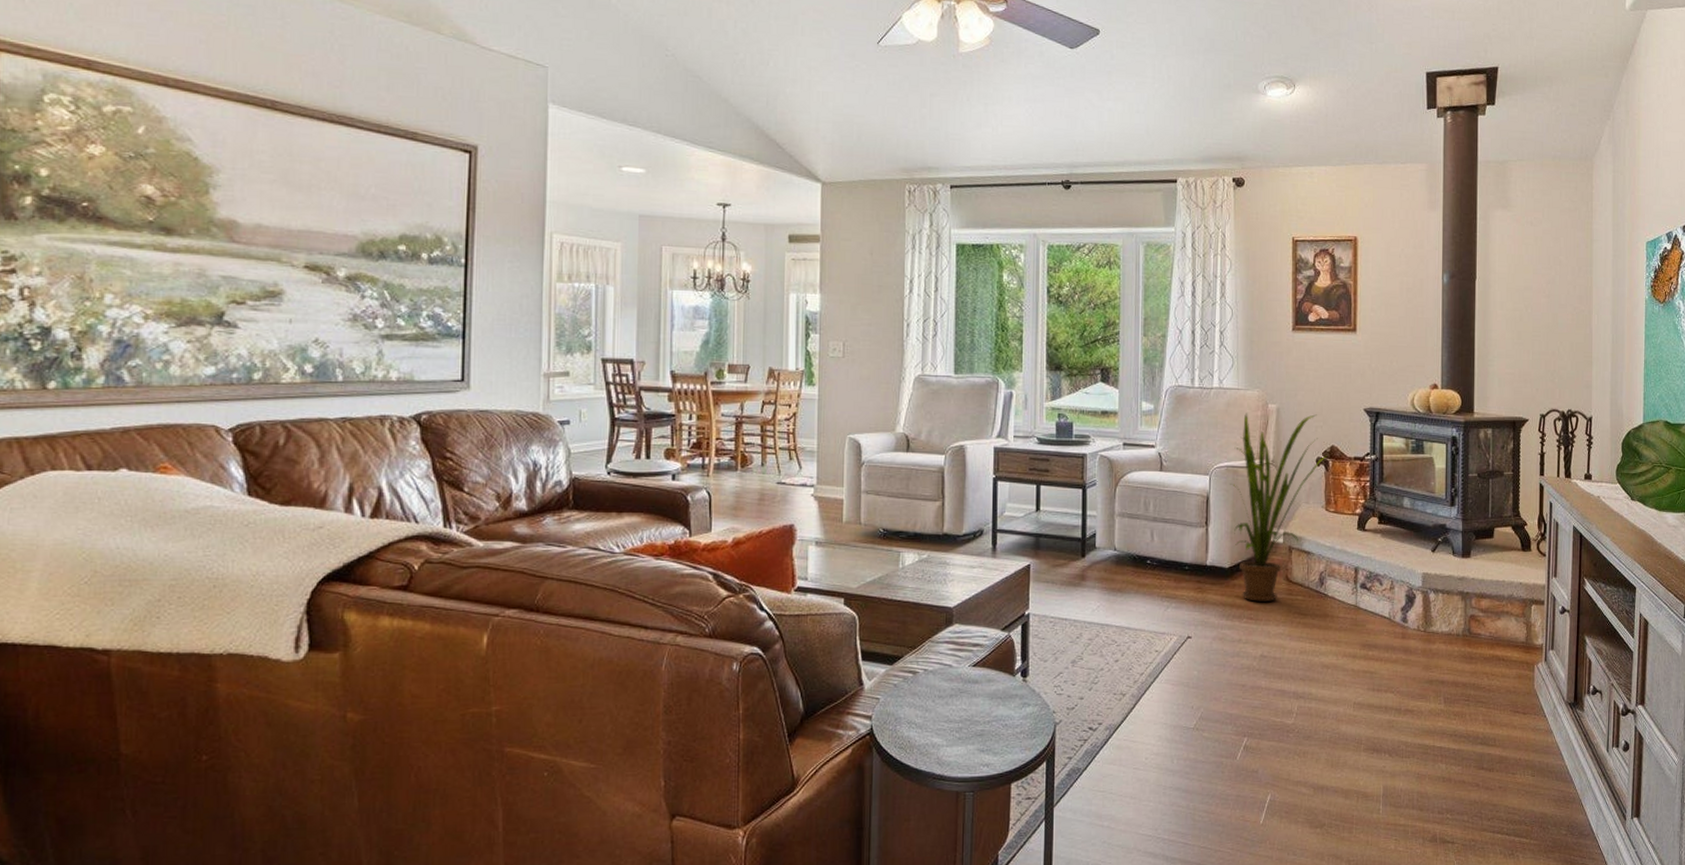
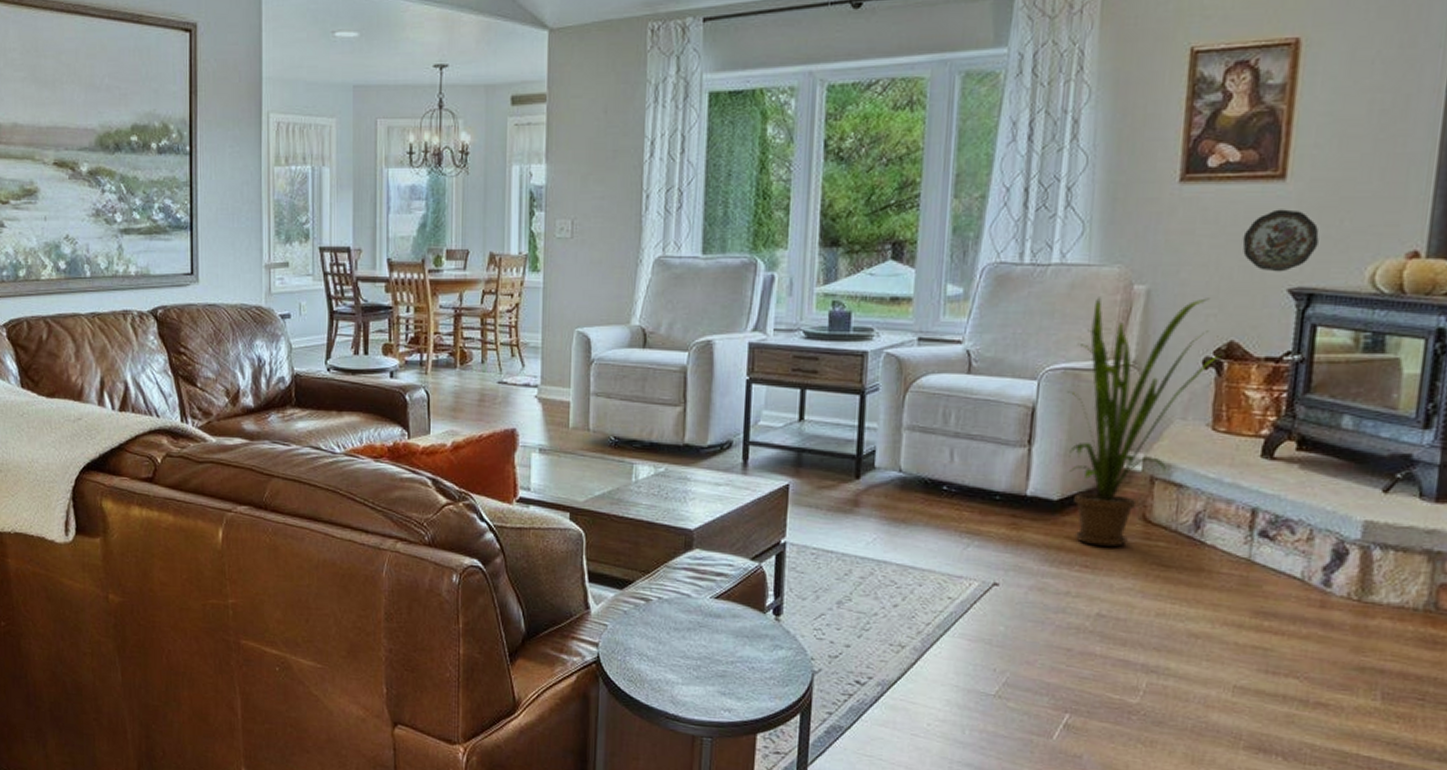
decorative plate: none [1334,352,1379,397] -> present [1242,209,1319,272]

